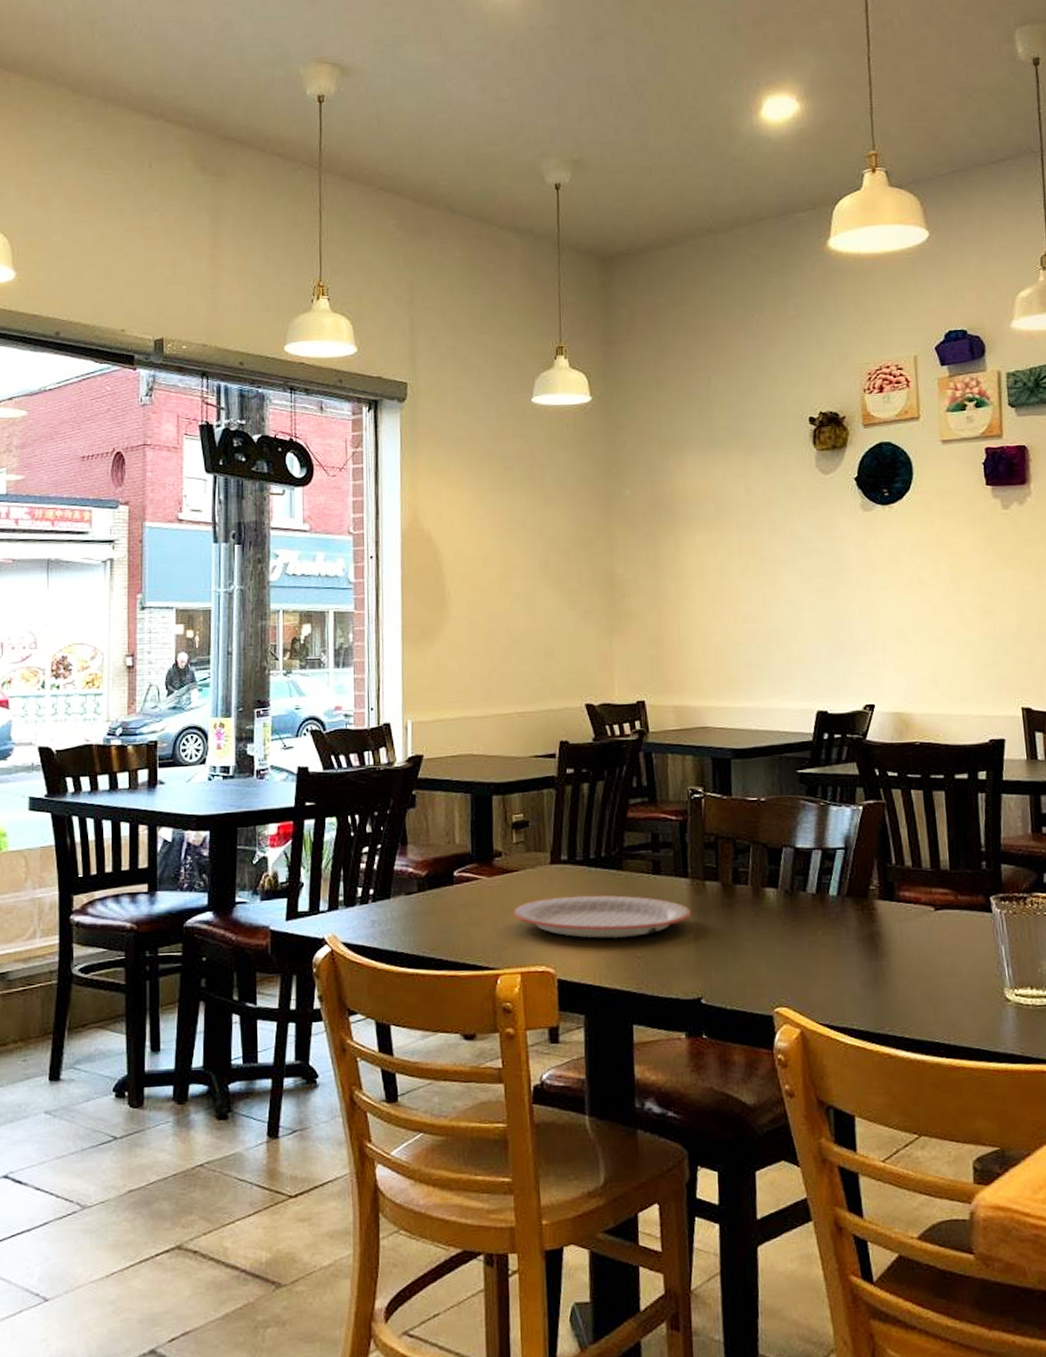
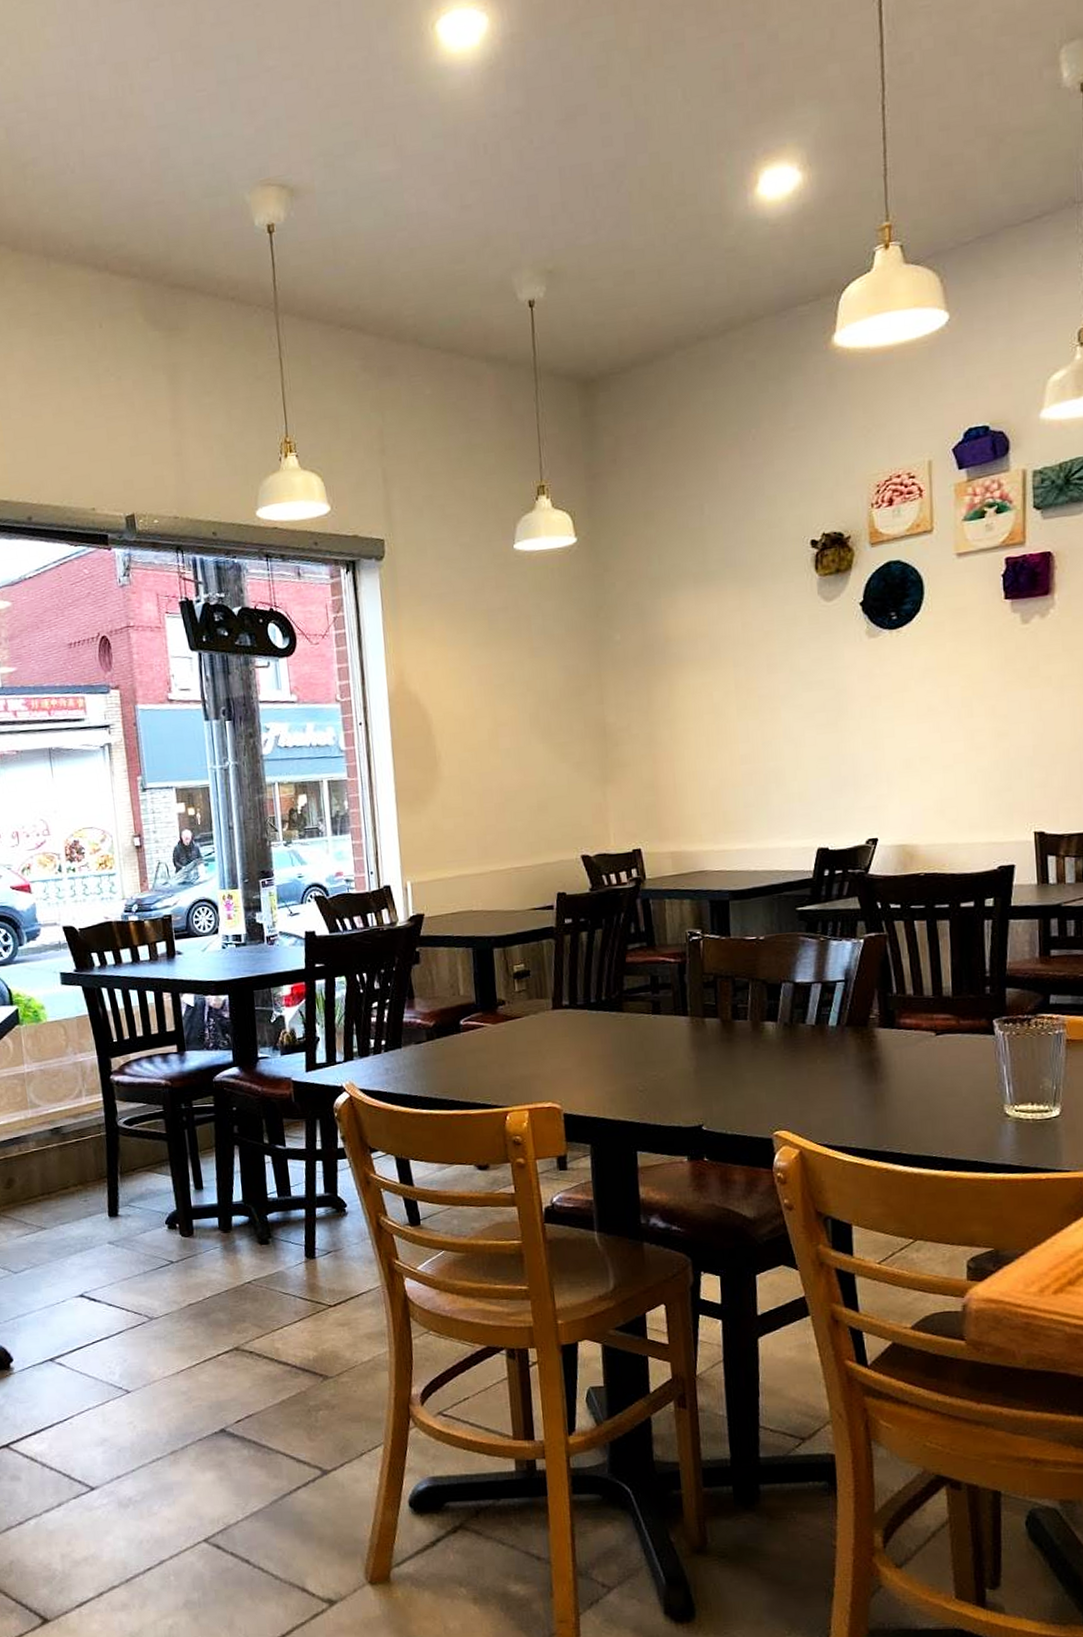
plate: present [513,895,692,938] -> none [519,1035,692,1075]

